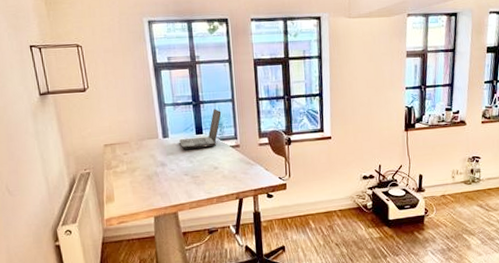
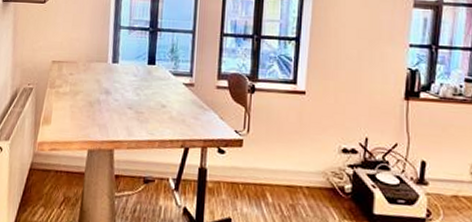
laptop computer: present [179,109,222,149] -> none [129,39,179,82]

